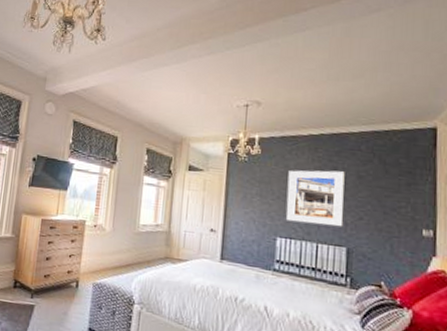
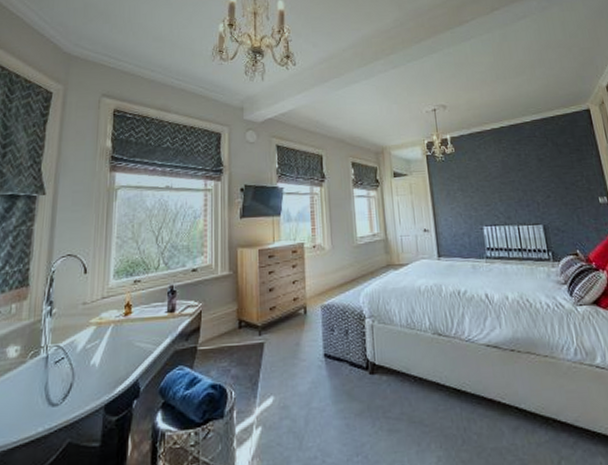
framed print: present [285,170,345,227] -> none [481,157,536,210]

